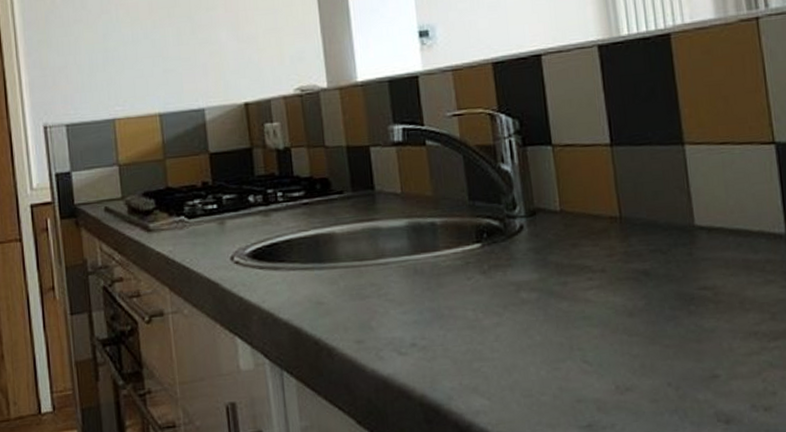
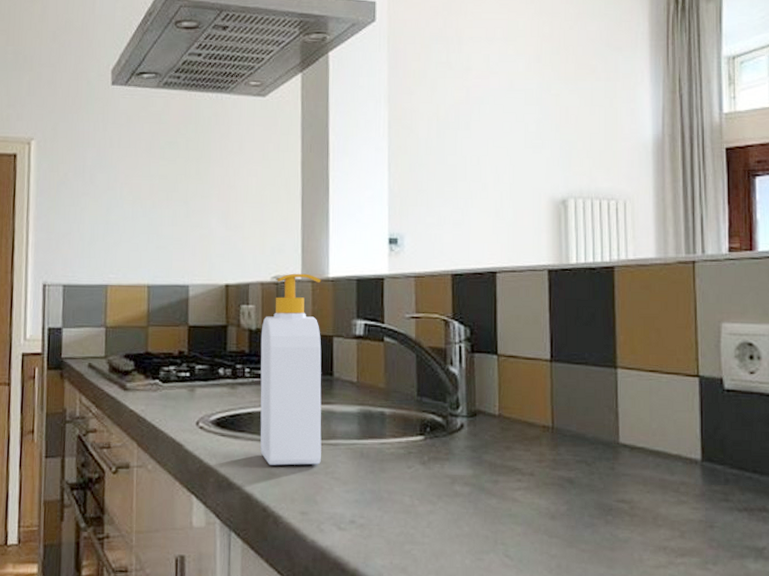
soap bottle: none [290,80,372,294] -> present [260,273,322,466]

